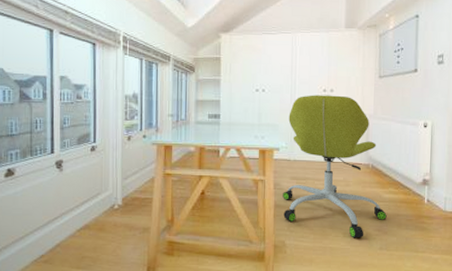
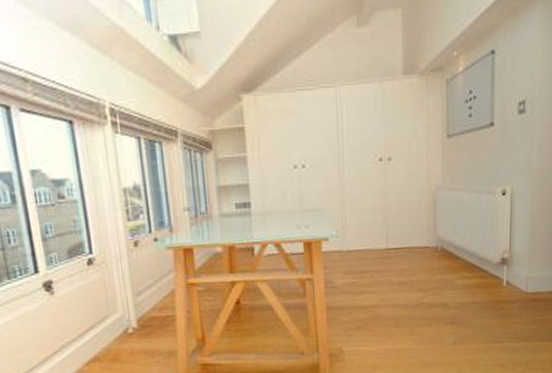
office chair: present [283,95,387,238] -> none [336,164,460,336]

